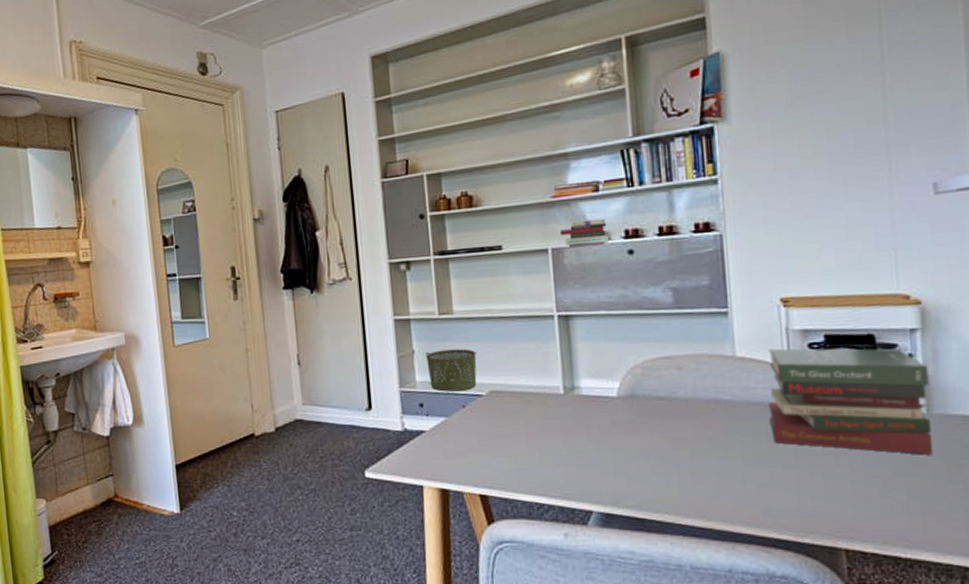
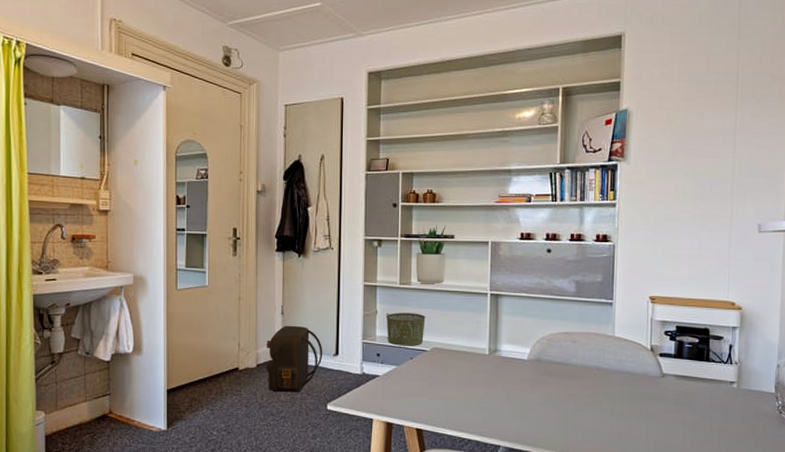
backpack: none [284,377,353,461] -> present [266,325,323,393]
planter: none [455,234,496,312] -> present [415,224,446,285]
books: present [561,218,609,247] -> none [499,223,534,243]
books: present [768,348,934,455] -> none [633,333,741,417]

